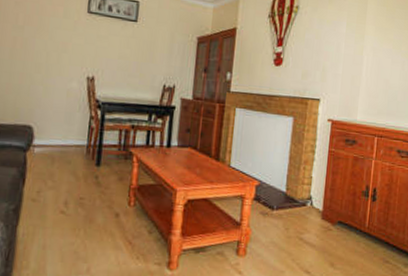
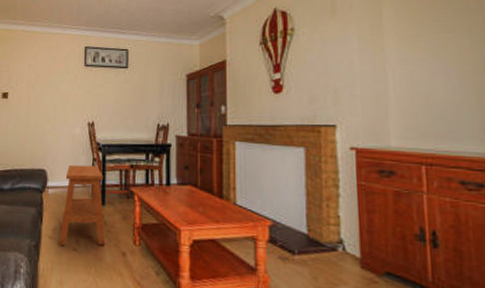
side table: none [44,122,101,209] -> present [59,164,106,246]

